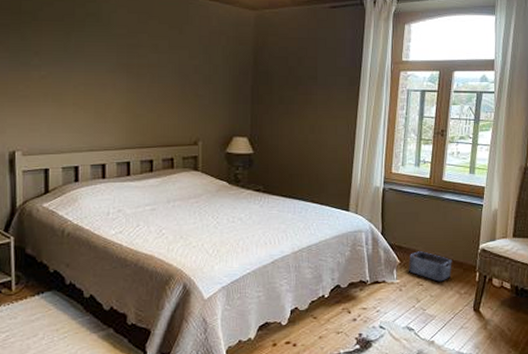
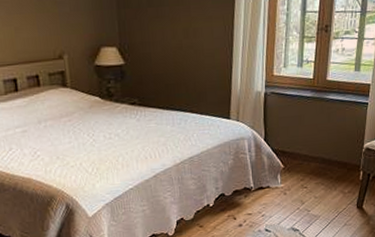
storage bin: present [409,251,452,282] -> none [293,154,336,183]

